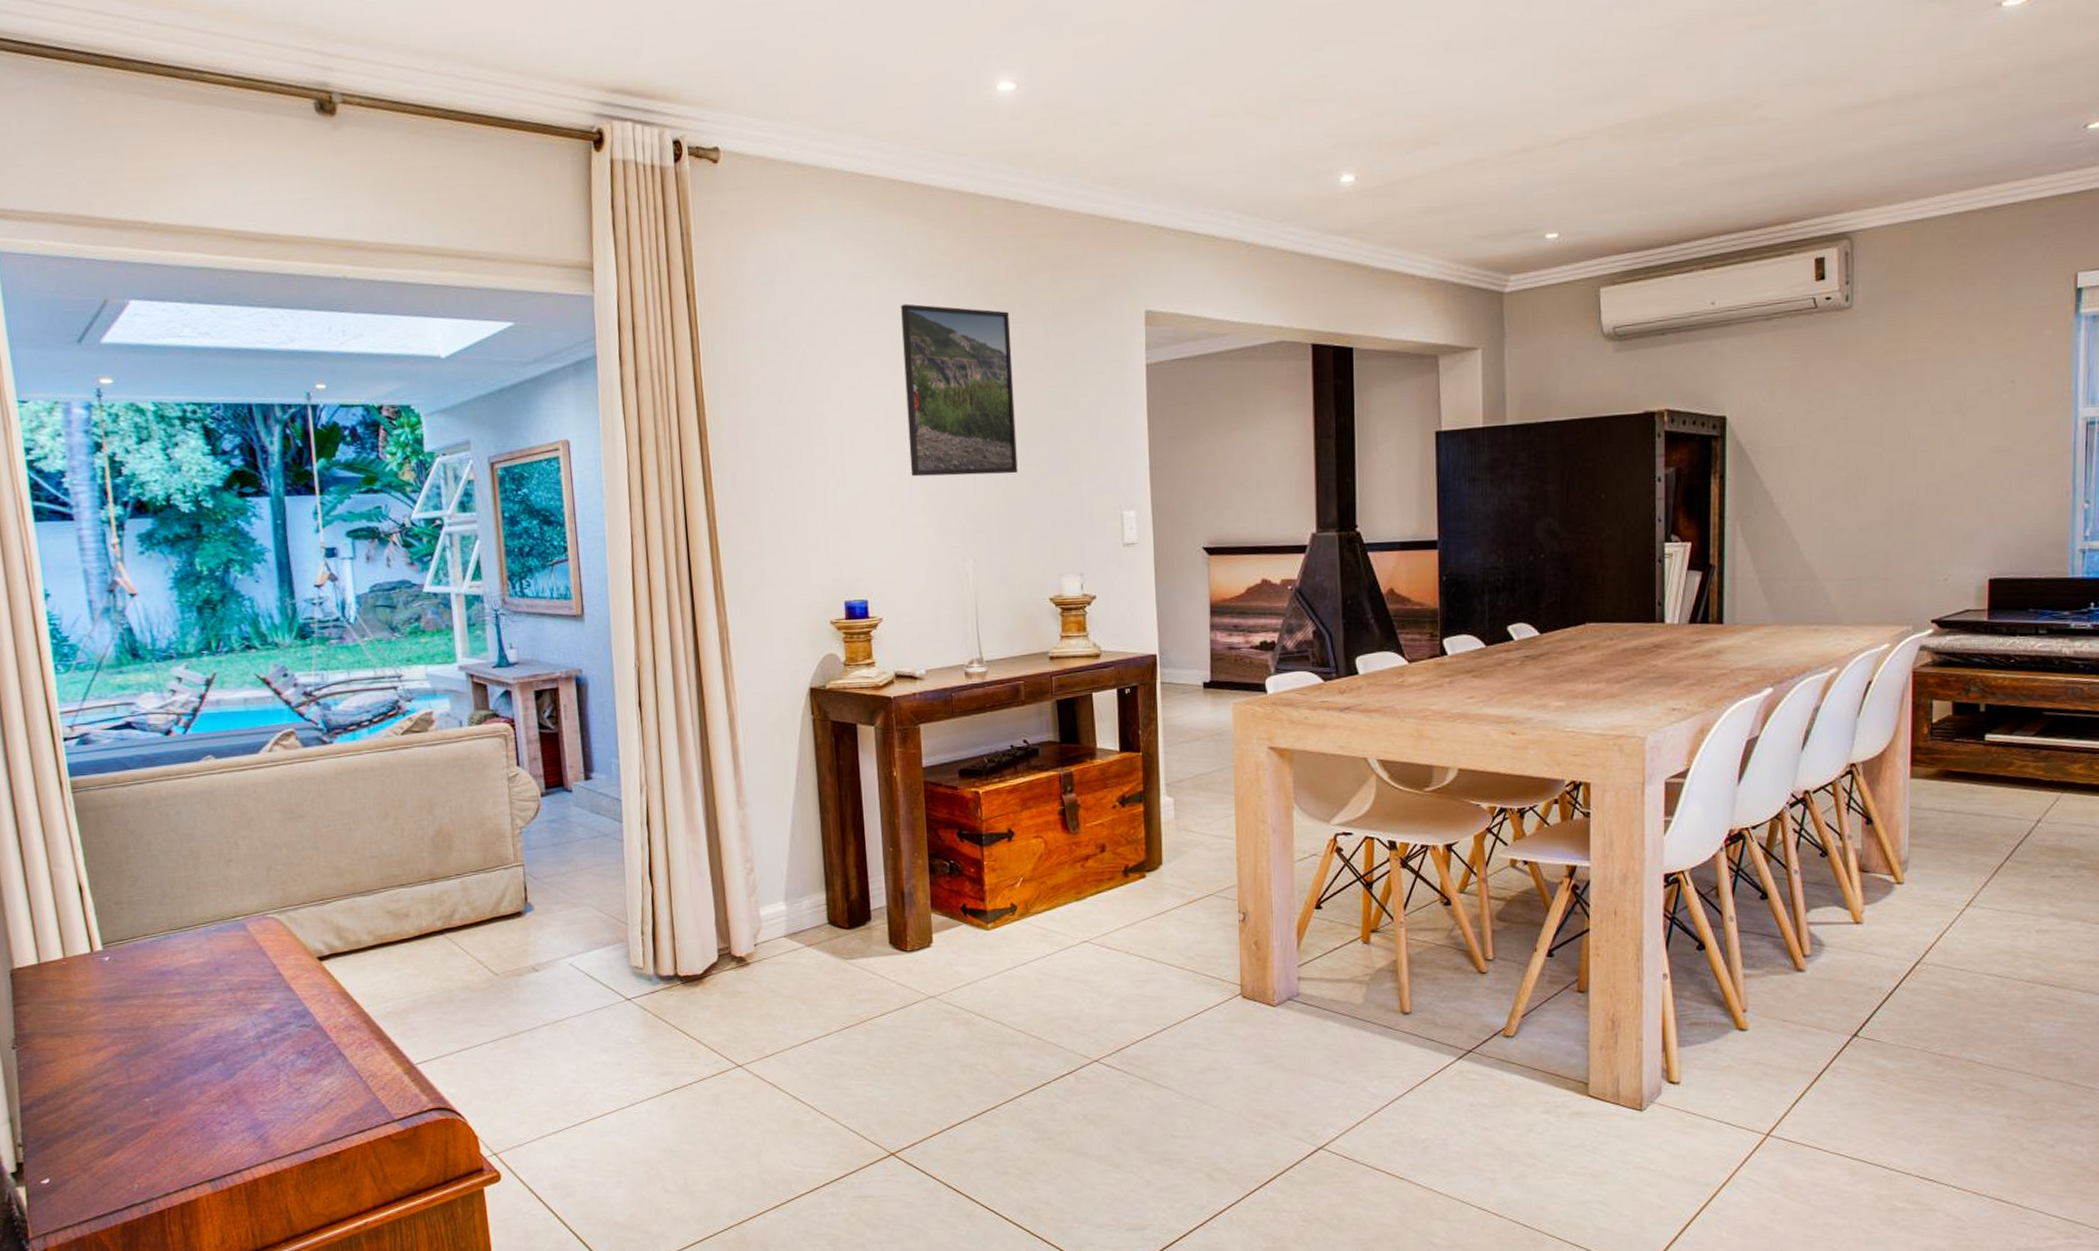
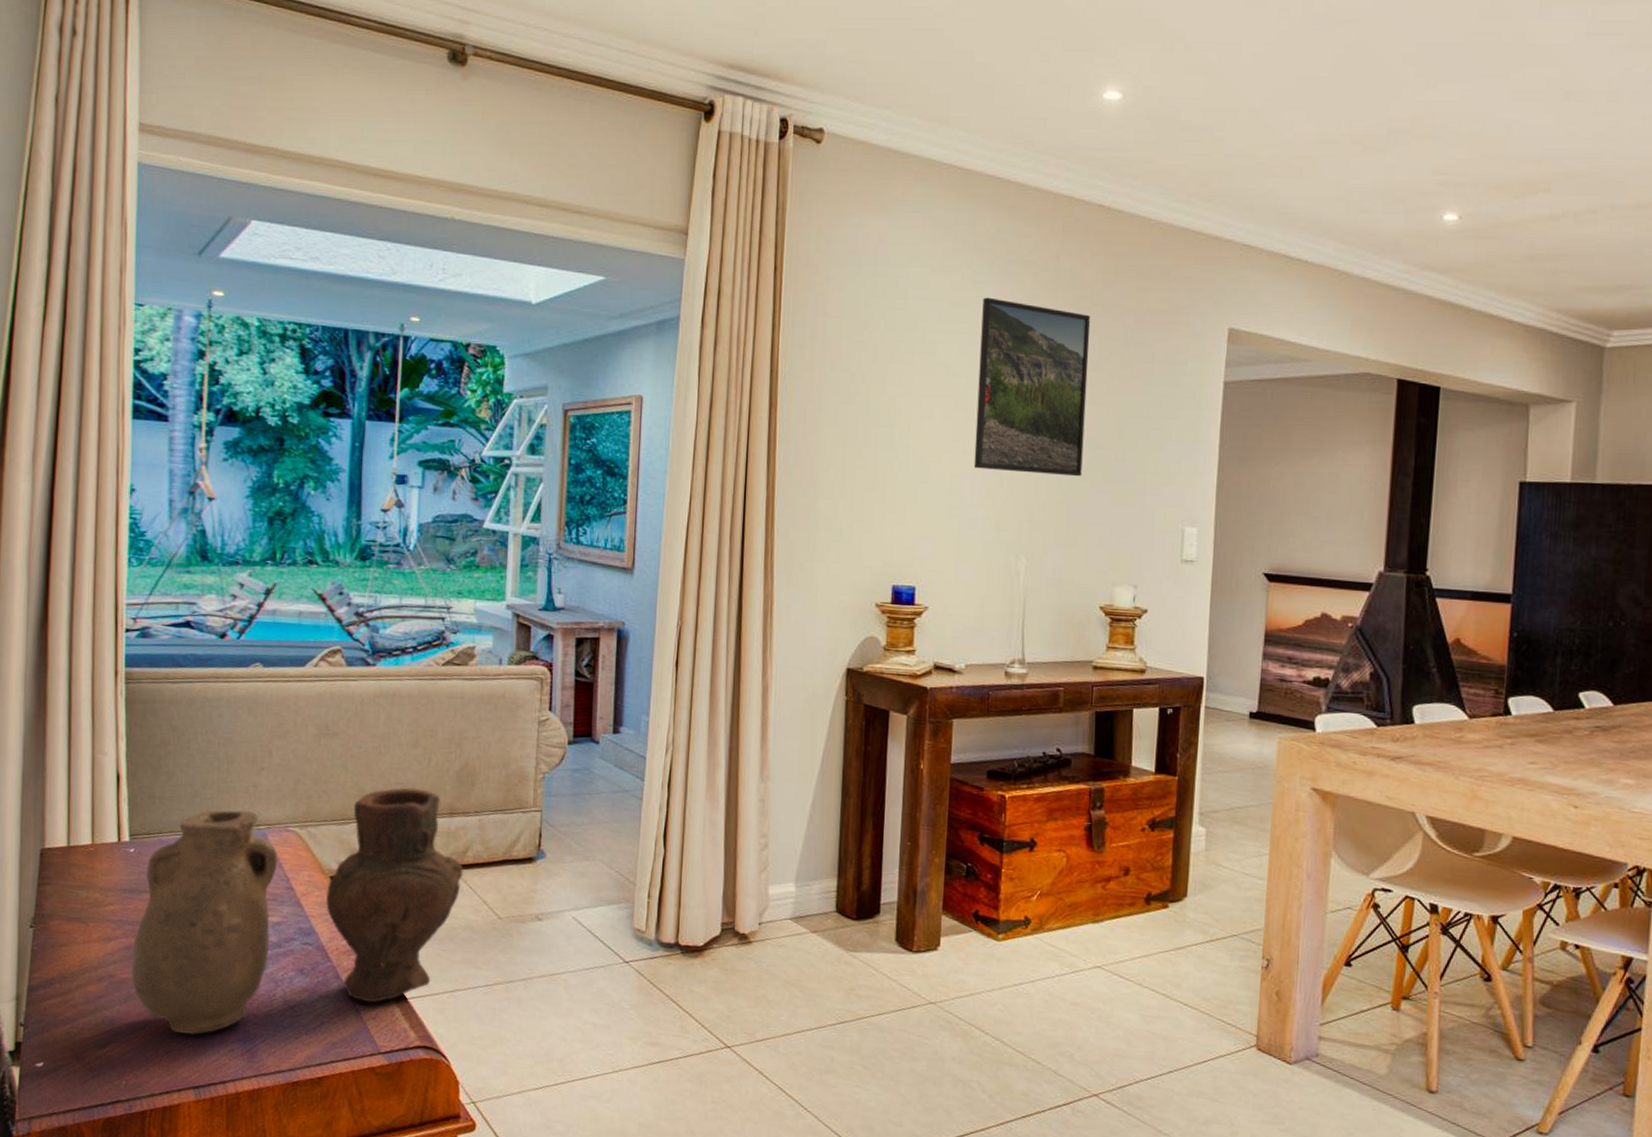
vase: none [123,859,454,1131] -> present [131,787,464,1036]

